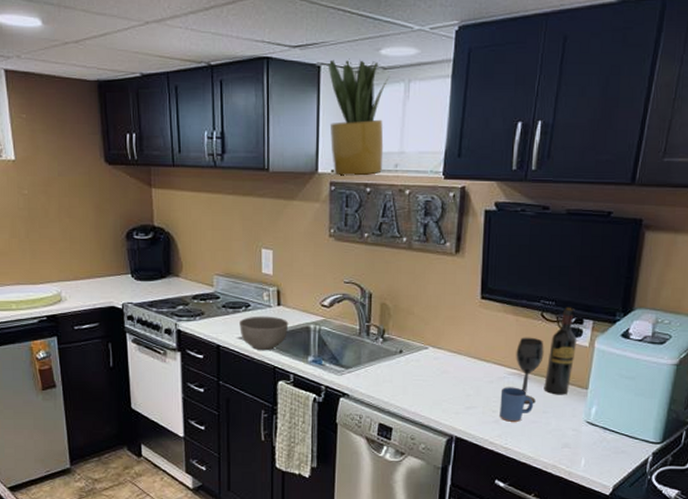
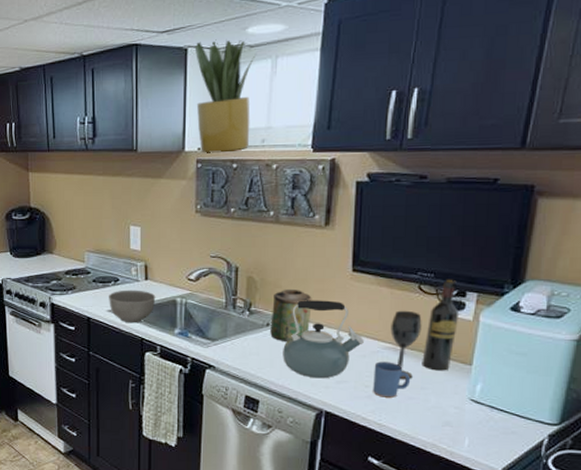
canister: none [403,316,443,368] -> present [270,290,312,341]
kettle: none [415,327,491,405] -> present [283,300,364,379]

